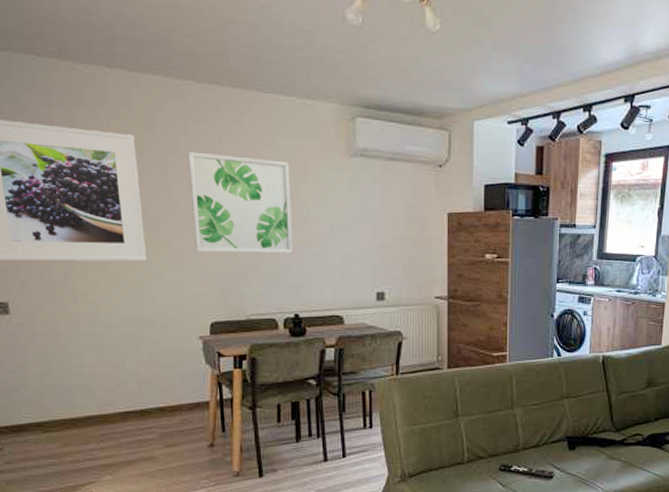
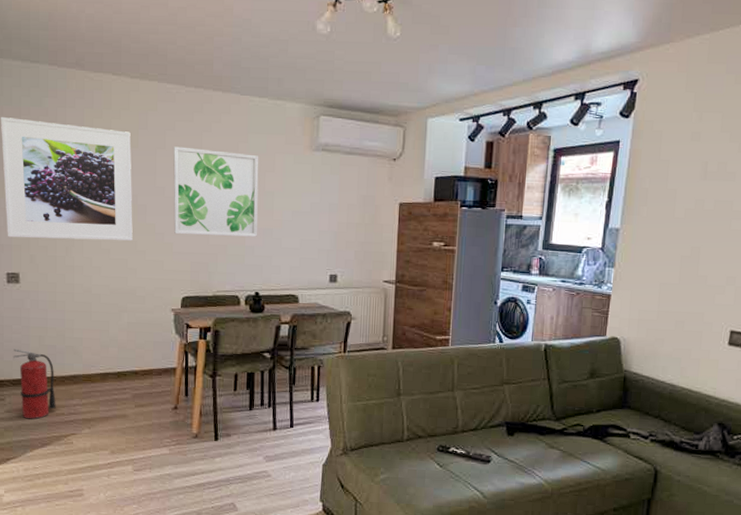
fire extinguisher: none [8,390,68,470] -> present [13,348,56,419]

